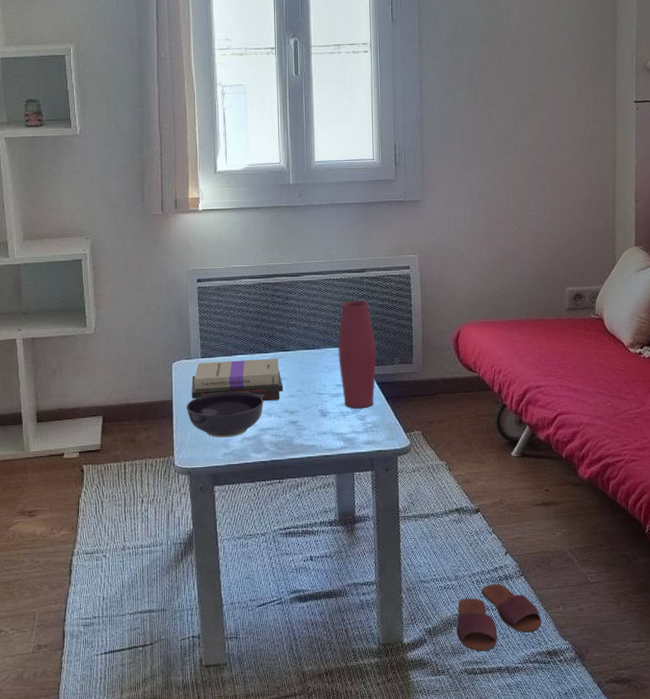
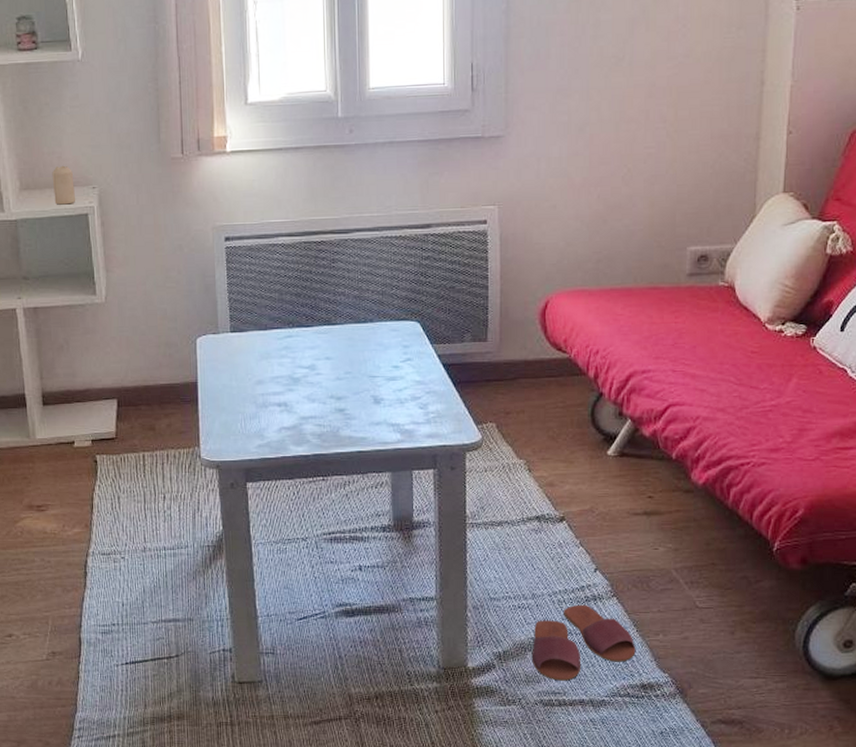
candle: none [51,219,71,252] -> present [52,165,75,205]
bowl: present [187,391,264,438] -> none [214,372,305,427]
books: present [191,358,283,401] -> none [219,333,329,385]
vase: present [338,300,376,408] -> none [395,263,442,394]

